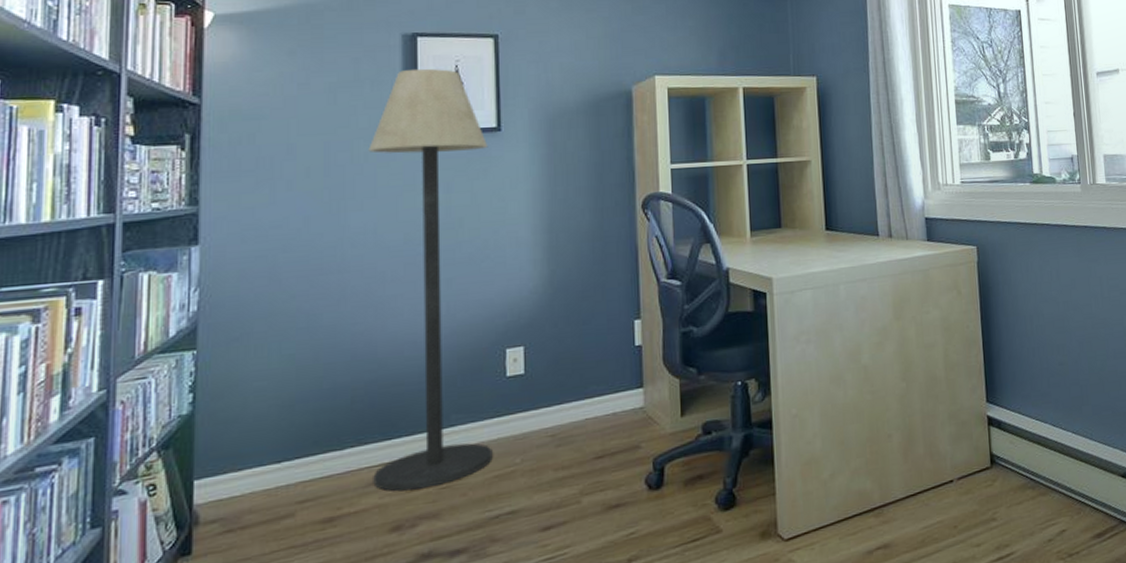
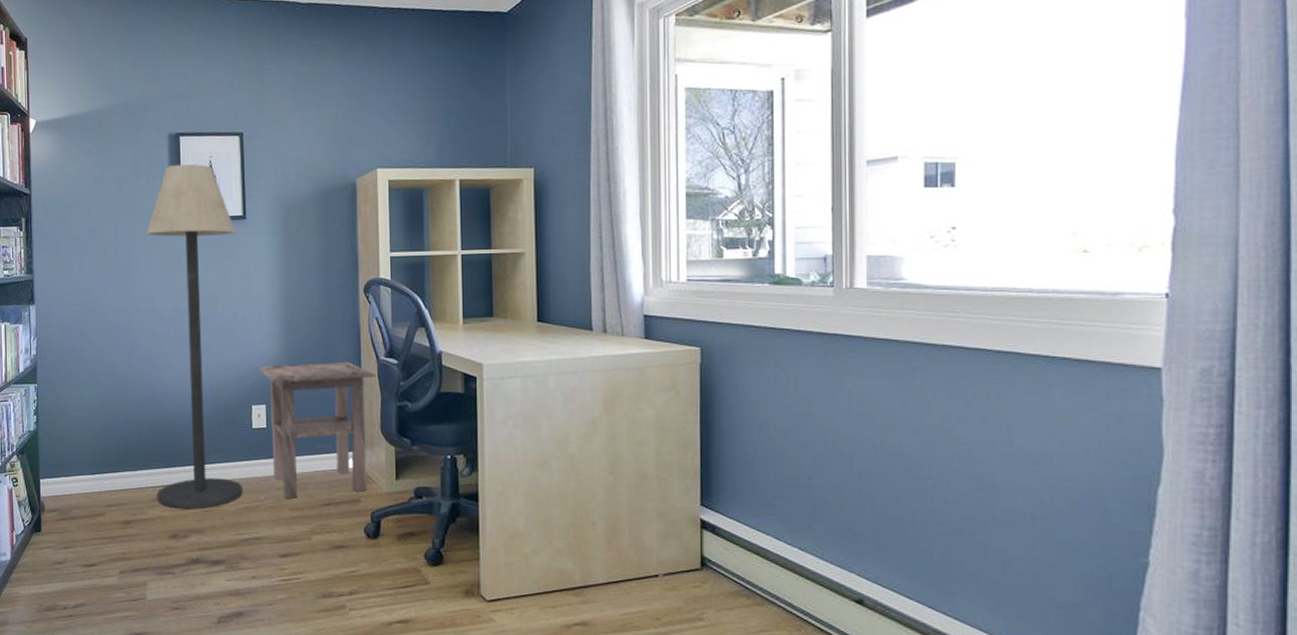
side table: none [515,287,658,457] -> present [259,361,377,498]

